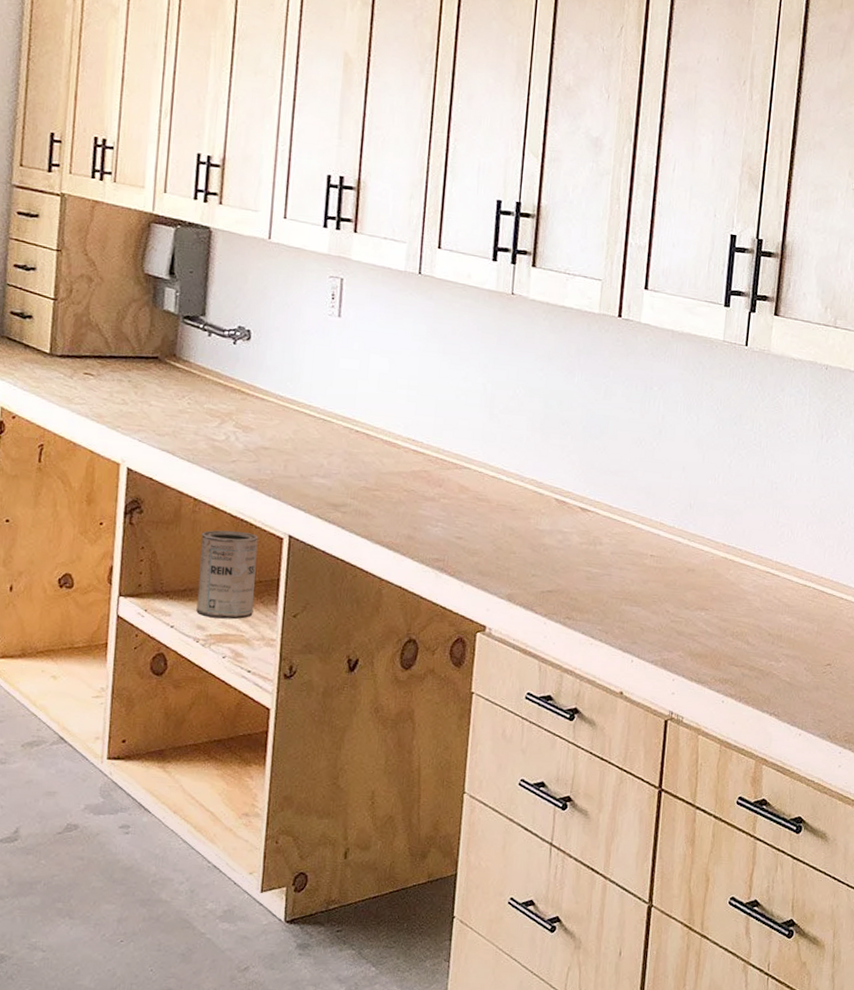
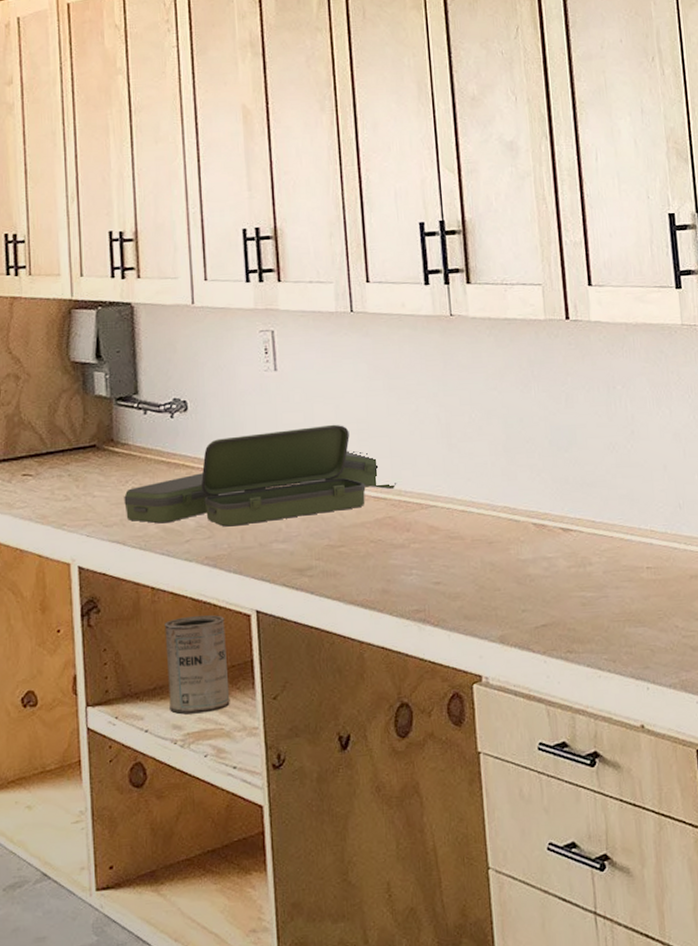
toolbox: none [178,371,436,458] -> present [124,424,396,527]

